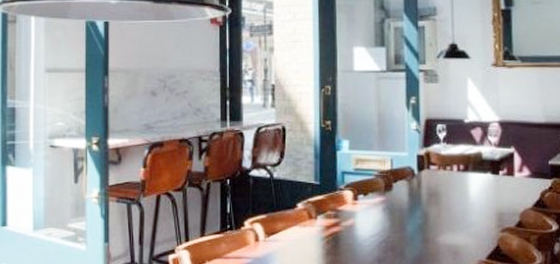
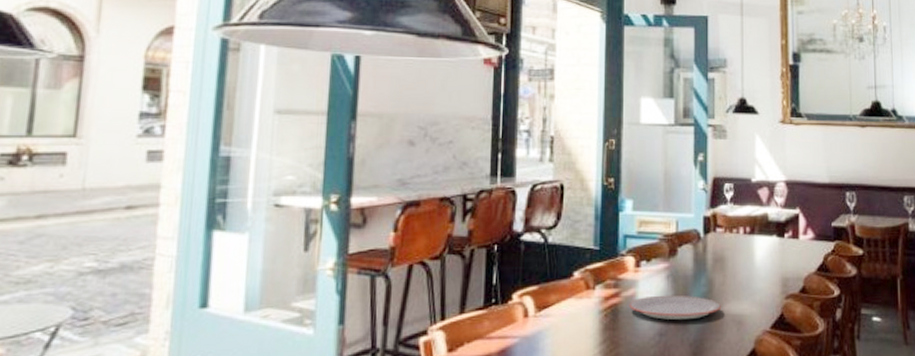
plate: none [348,225,438,248] -> present [628,295,722,320]

